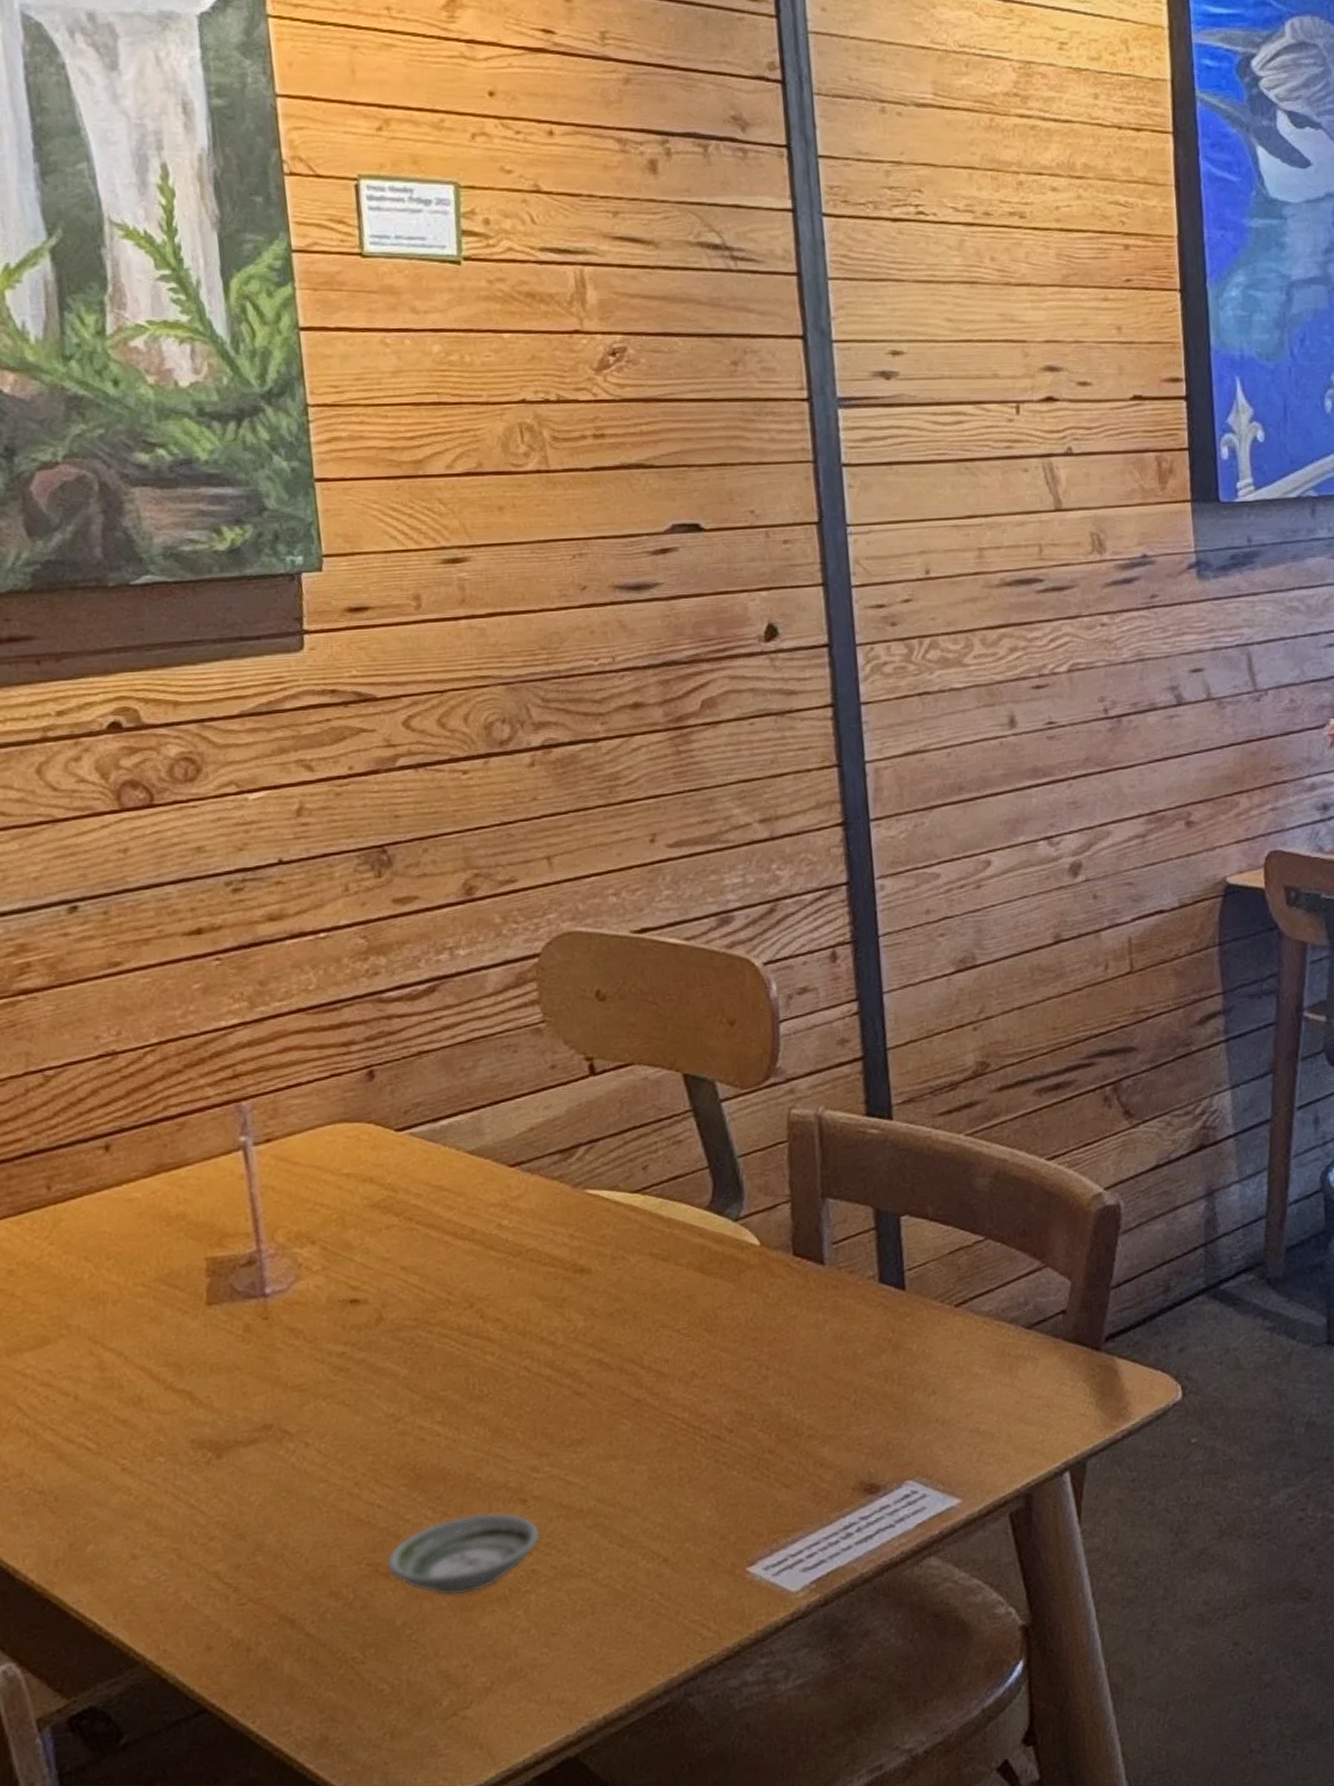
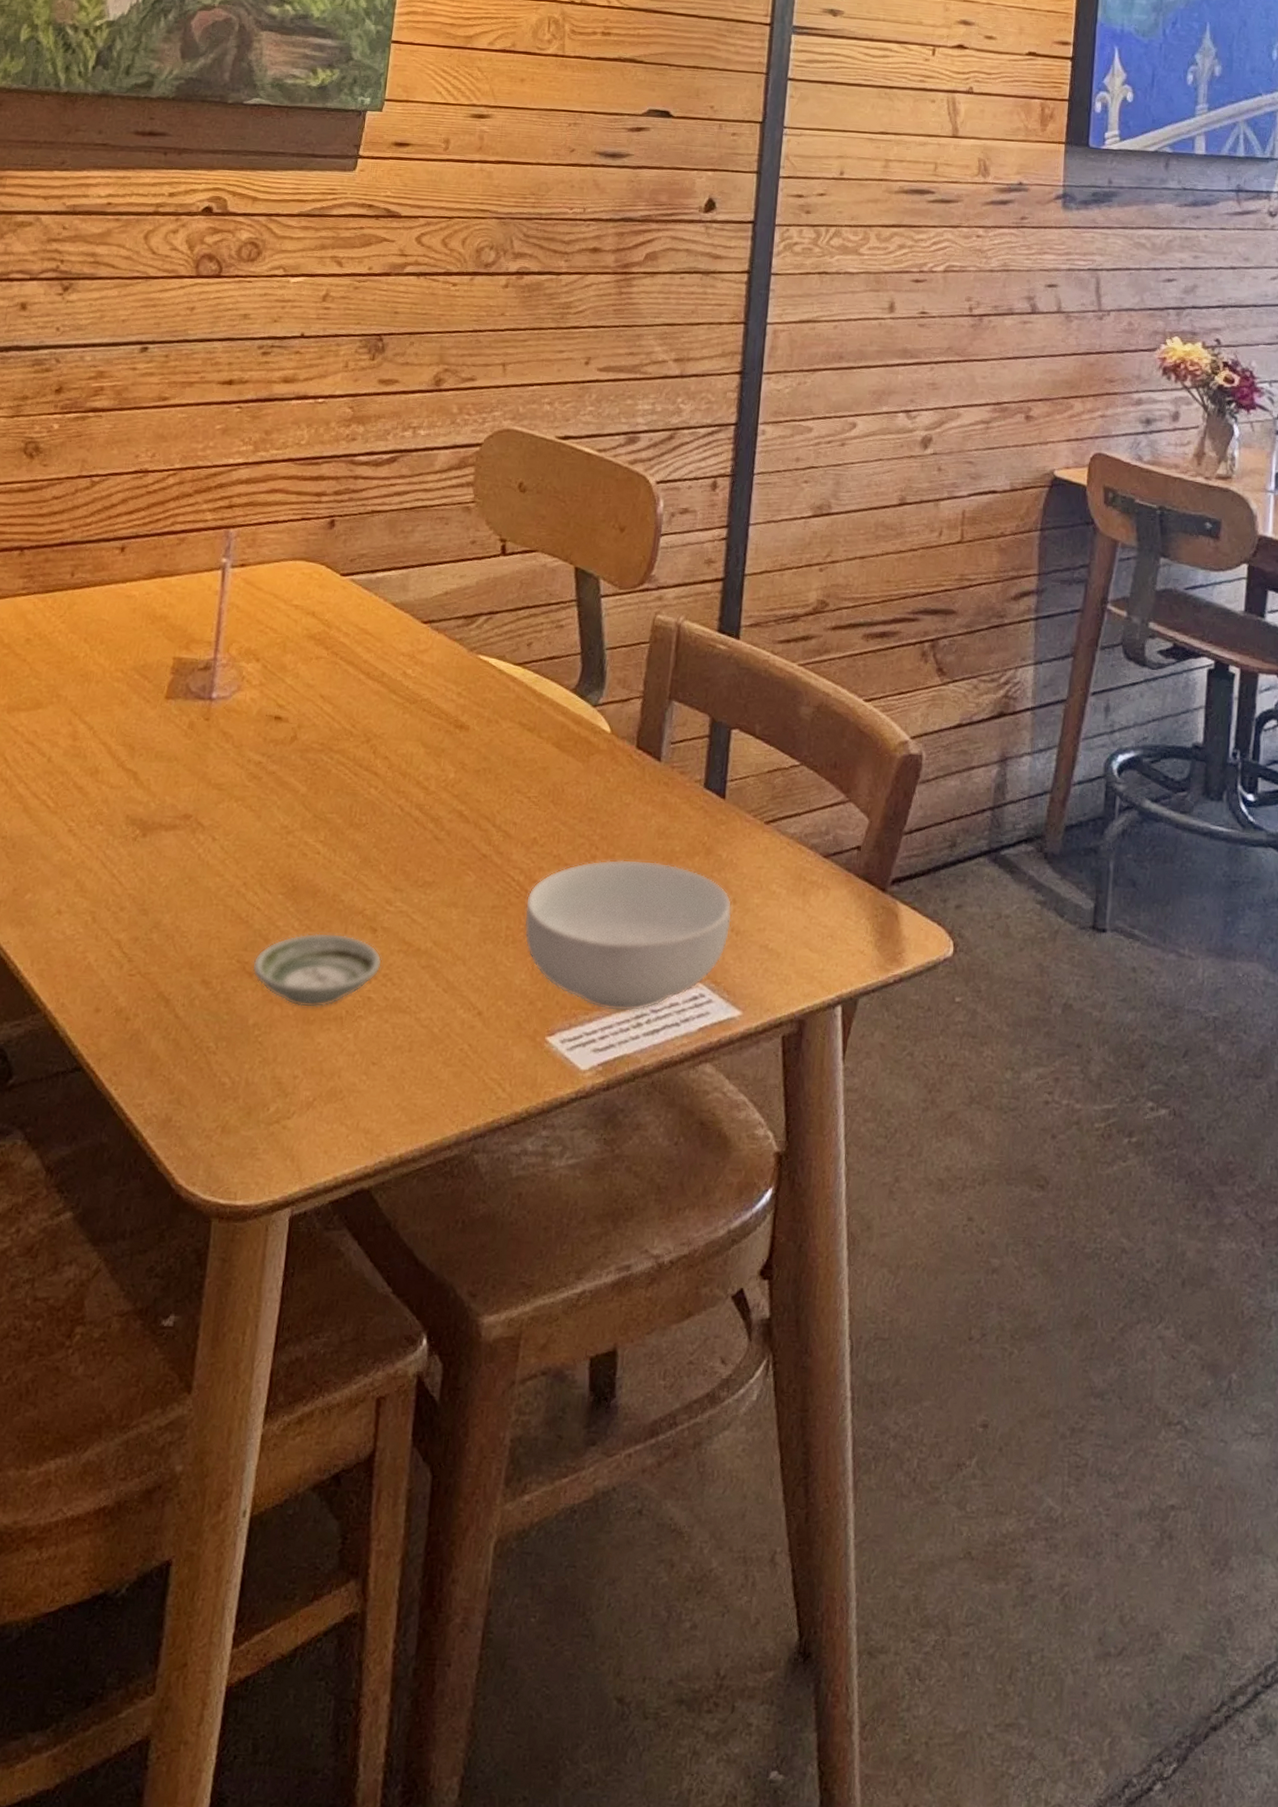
cereal bowl: none [695,1368,935,1528] -> present [524,859,732,1012]

